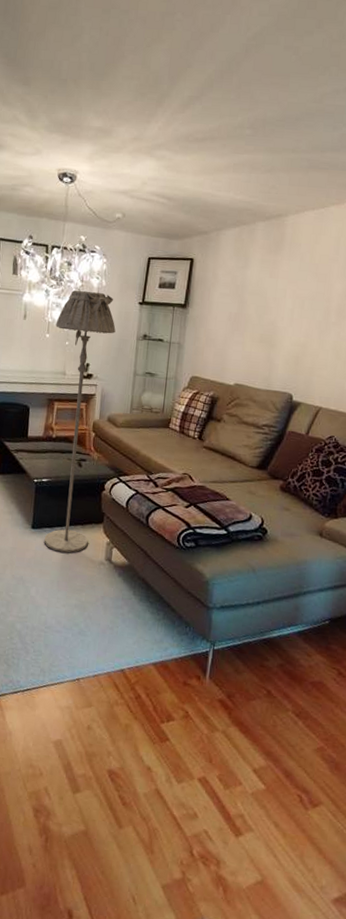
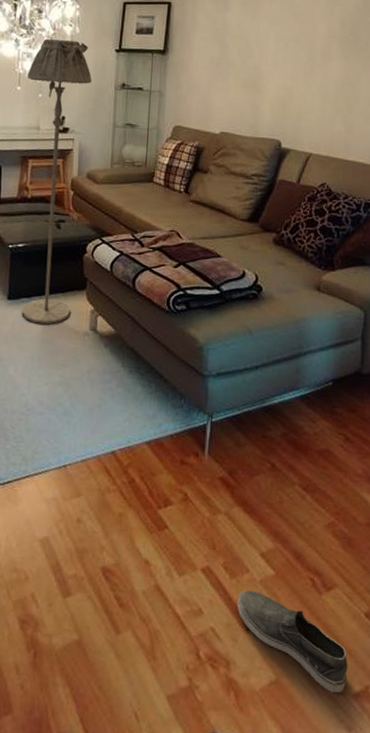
shoe: none [229,800,329,897] -> present [237,589,348,693]

